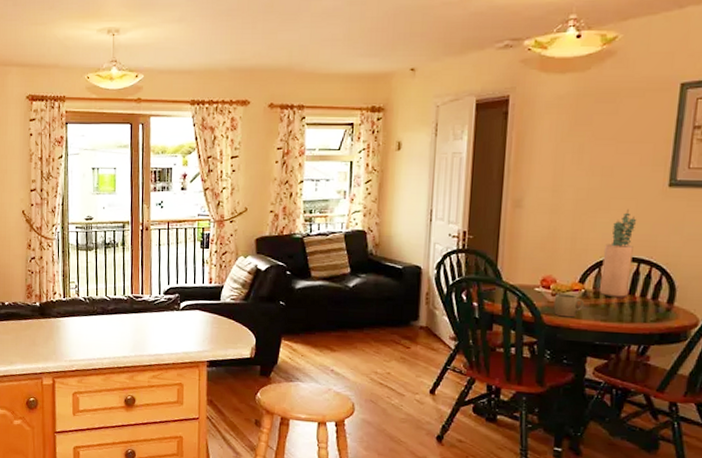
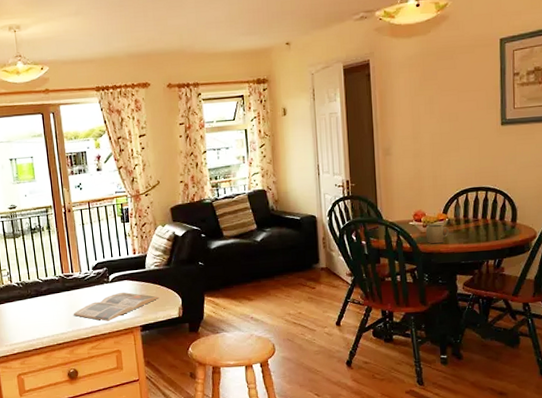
magazine: none [137,322,232,351] -> present [73,292,159,321]
vase: present [600,208,637,298] -> none [458,146,482,223]

